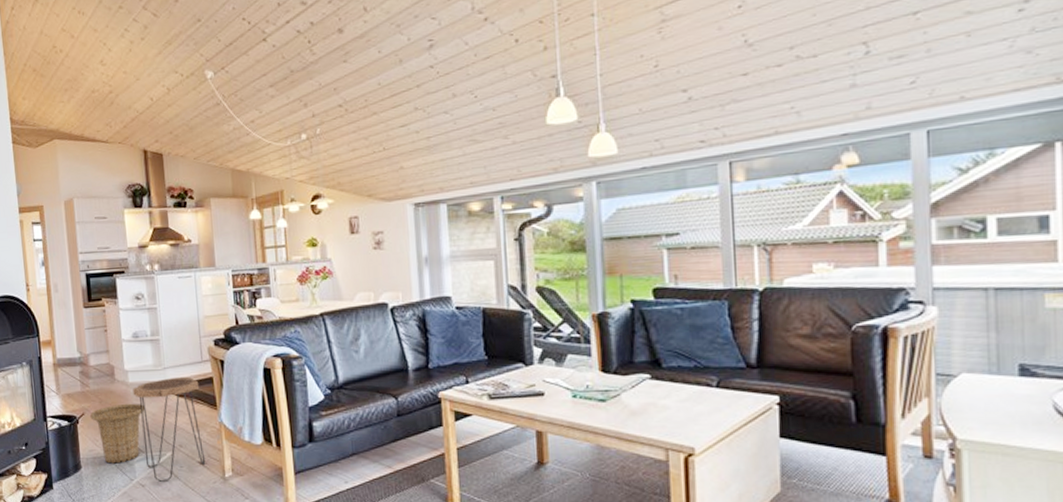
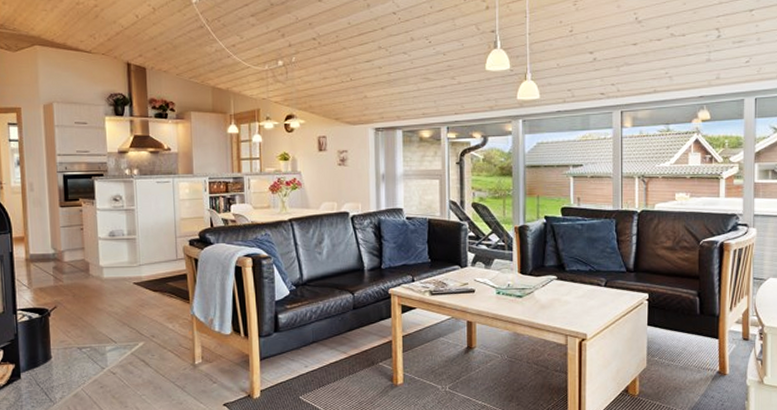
basket: present [90,403,145,464] -> none [62,297,119,354]
side table: present [133,376,206,482] -> none [107,273,177,369]

